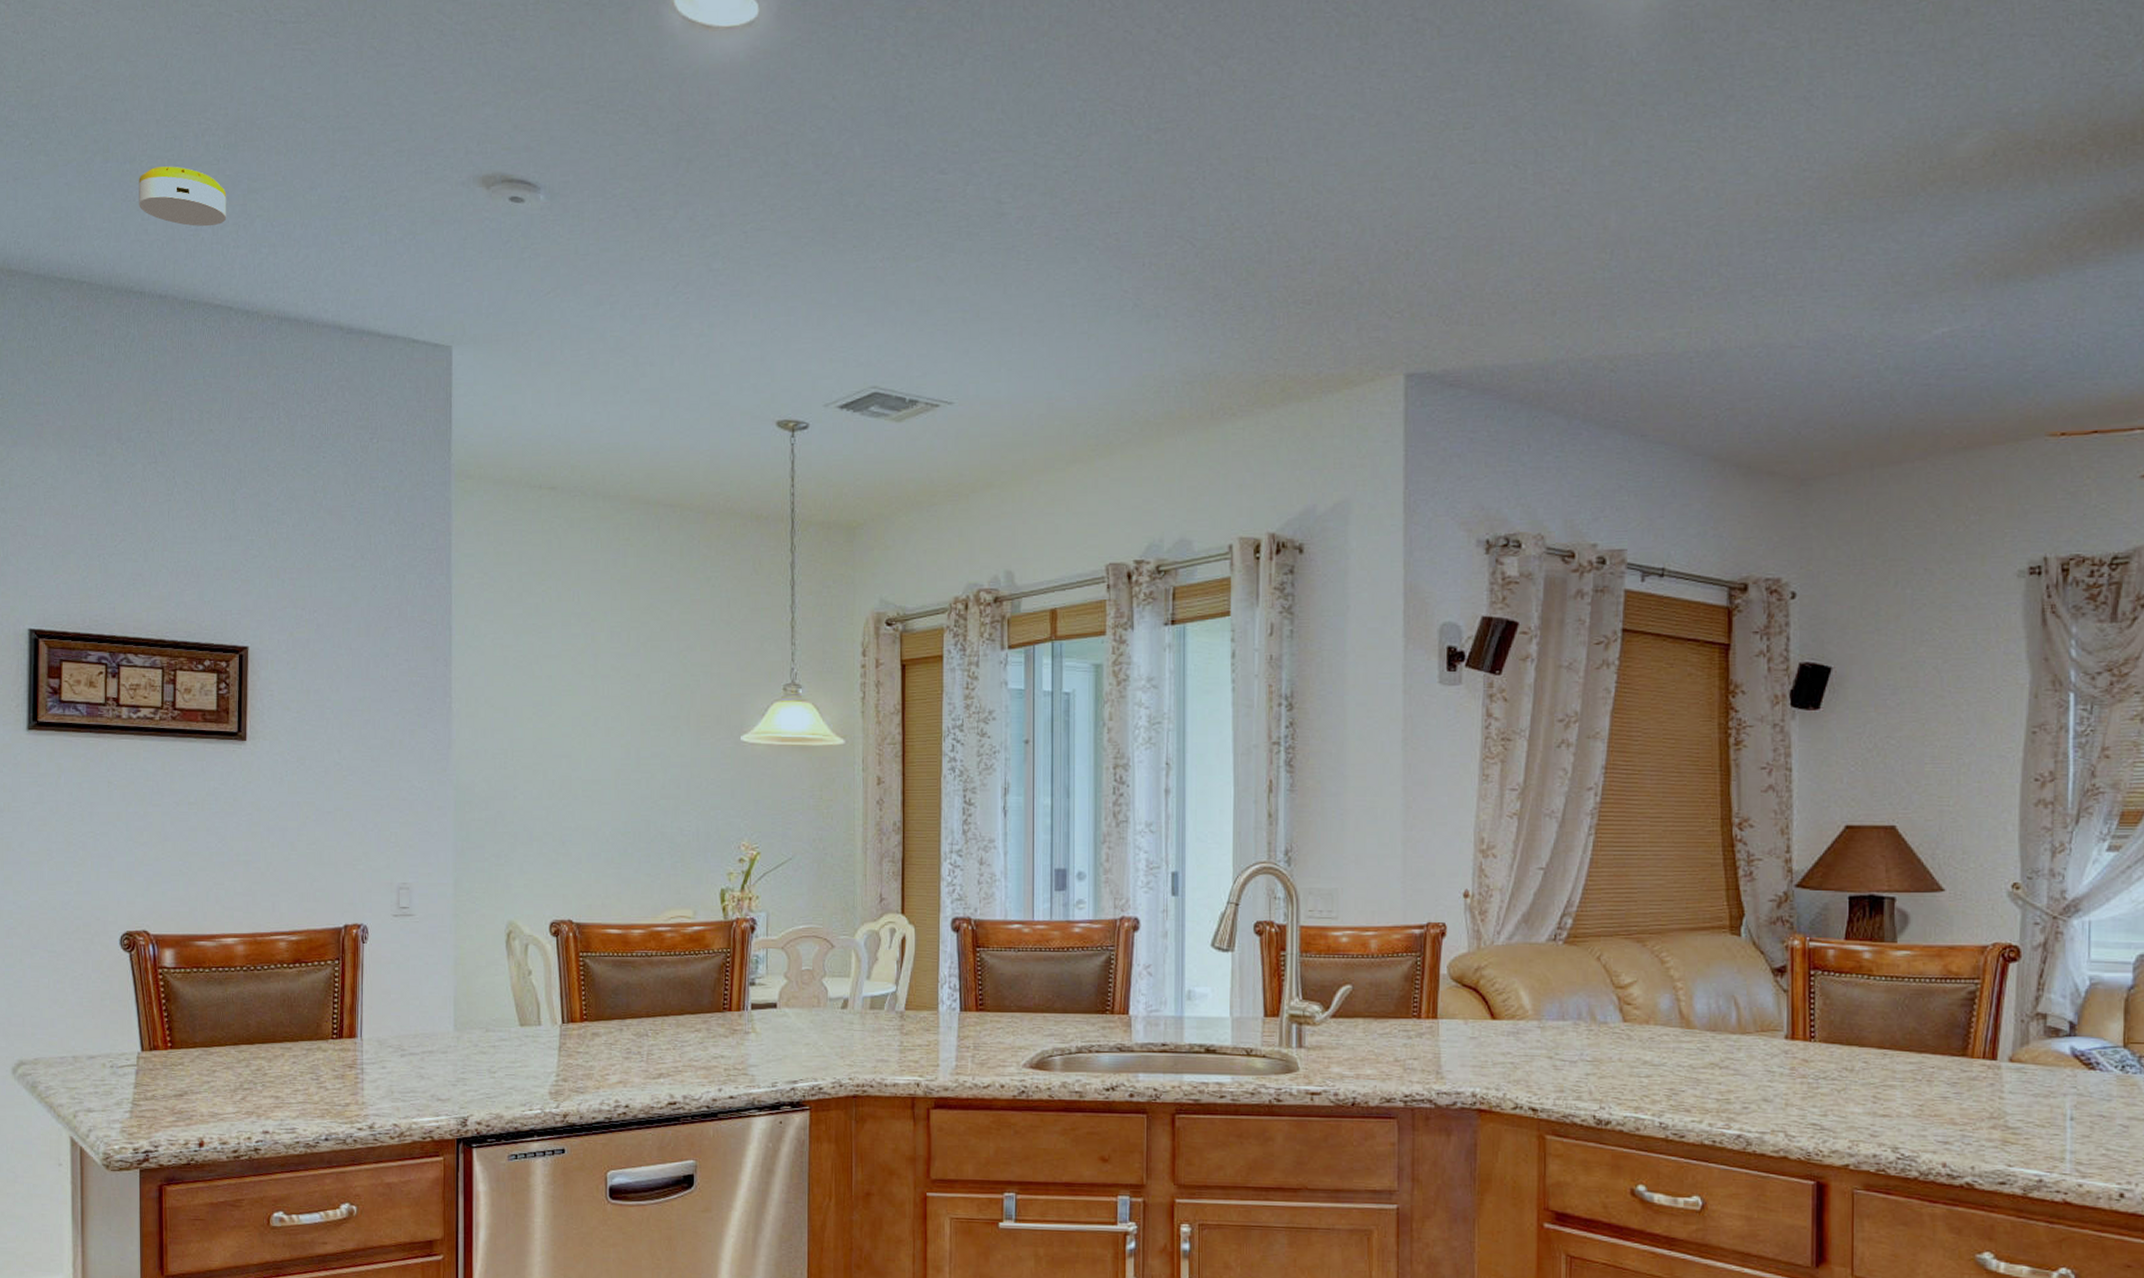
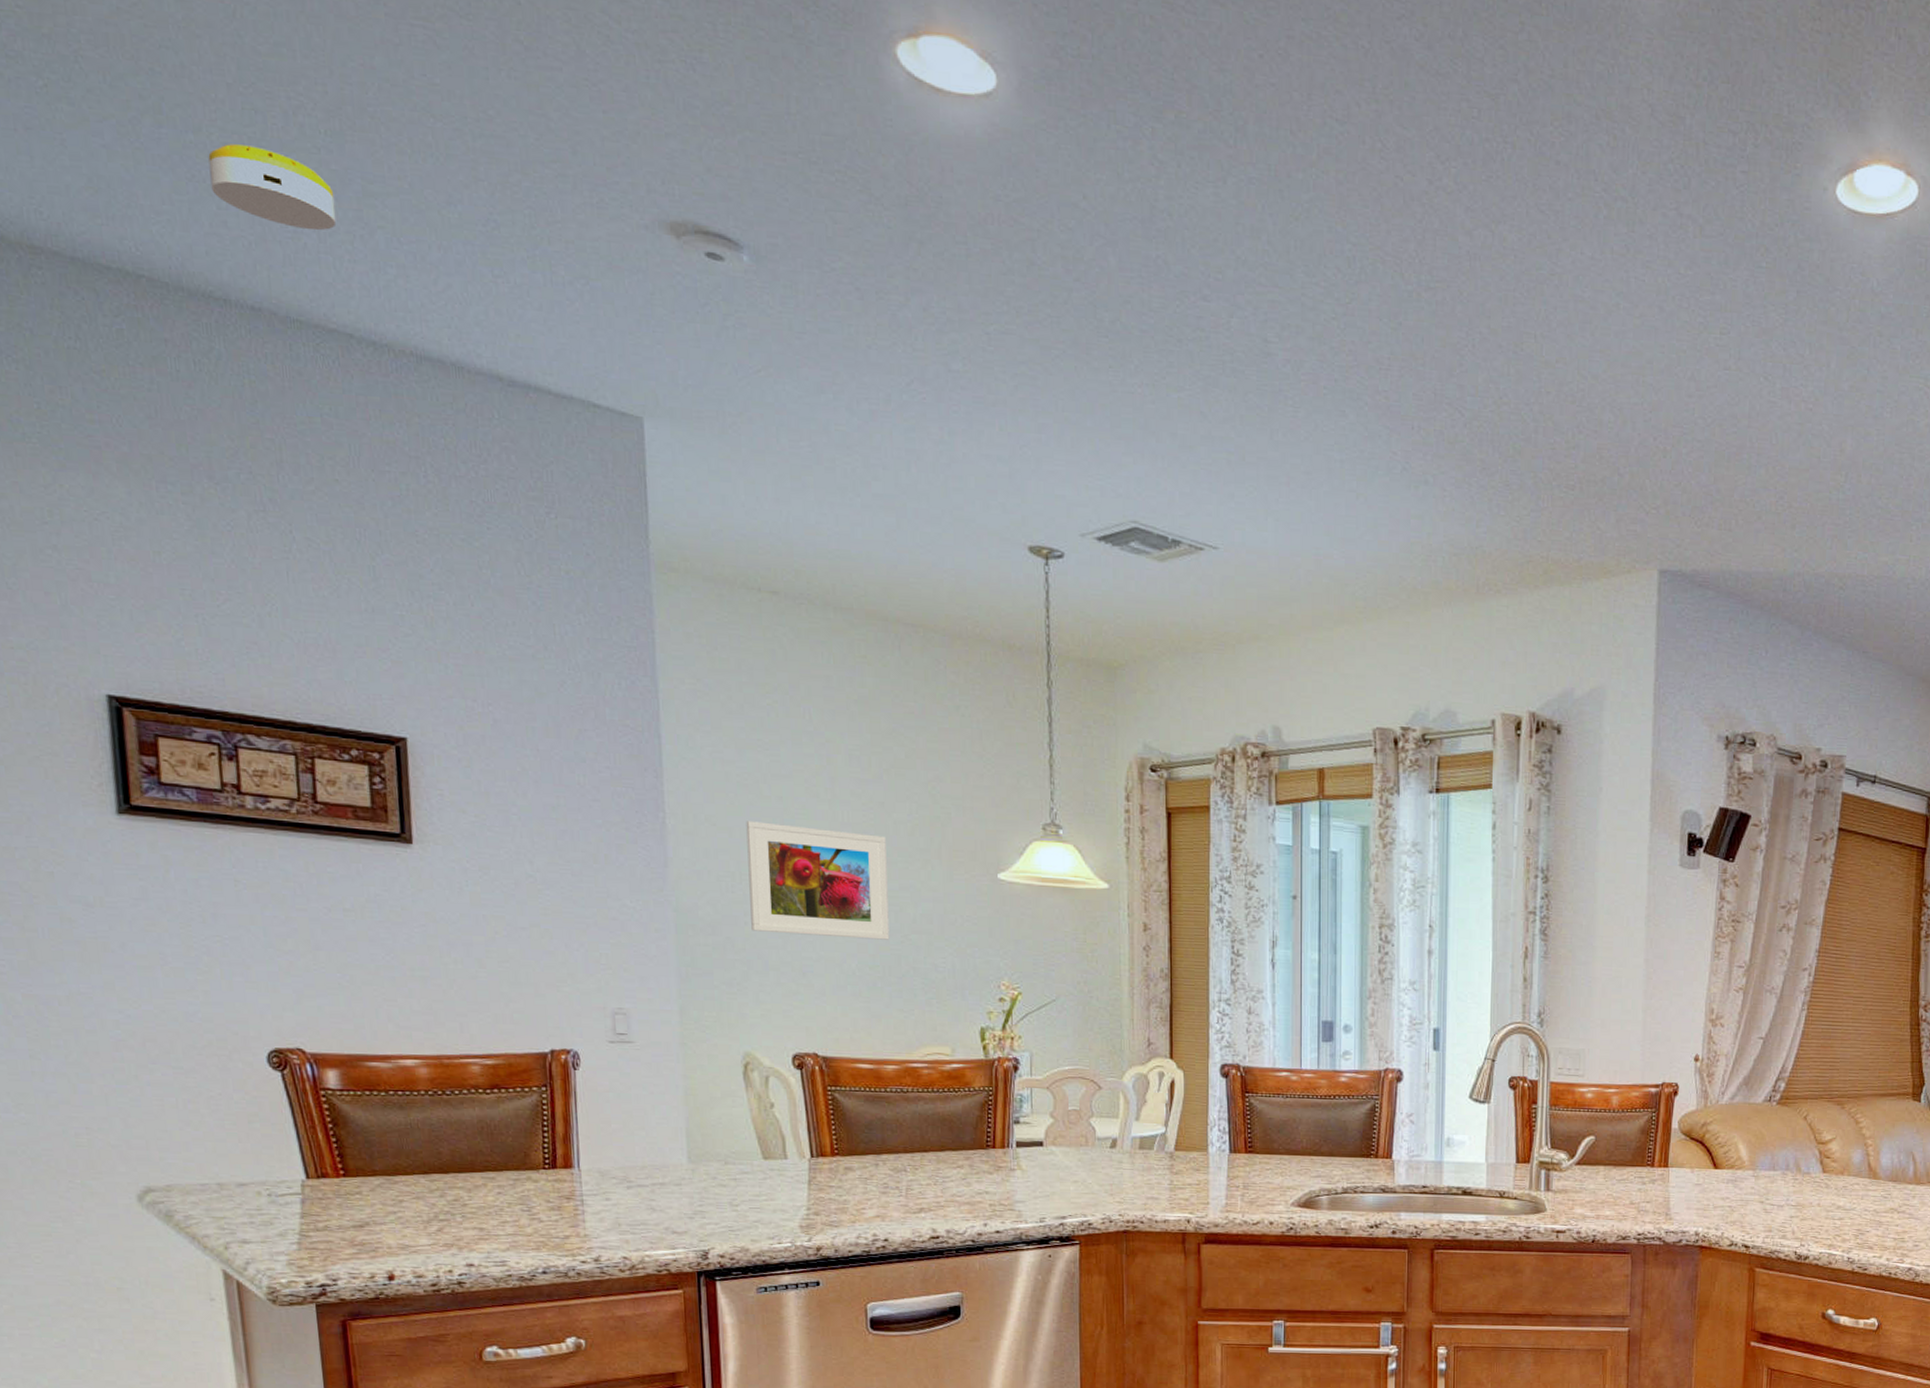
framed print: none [519,700,641,807] -> present [746,821,890,940]

